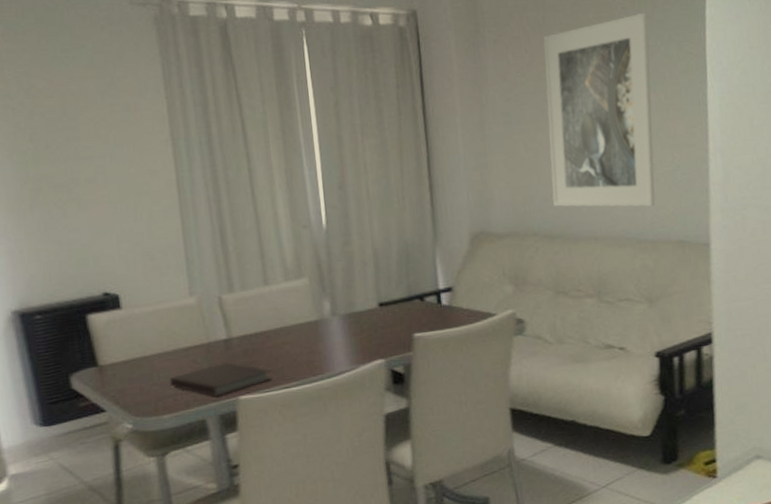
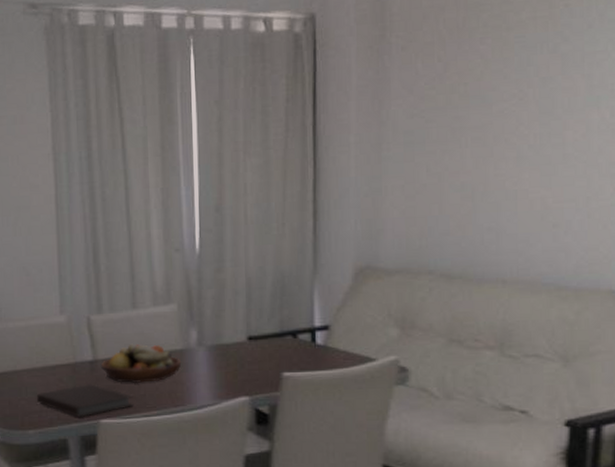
fruit bowl: none [235,318,317,359] -> present [100,343,182,384]
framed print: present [543,12,656,208] -> none [455,10,599,248]

